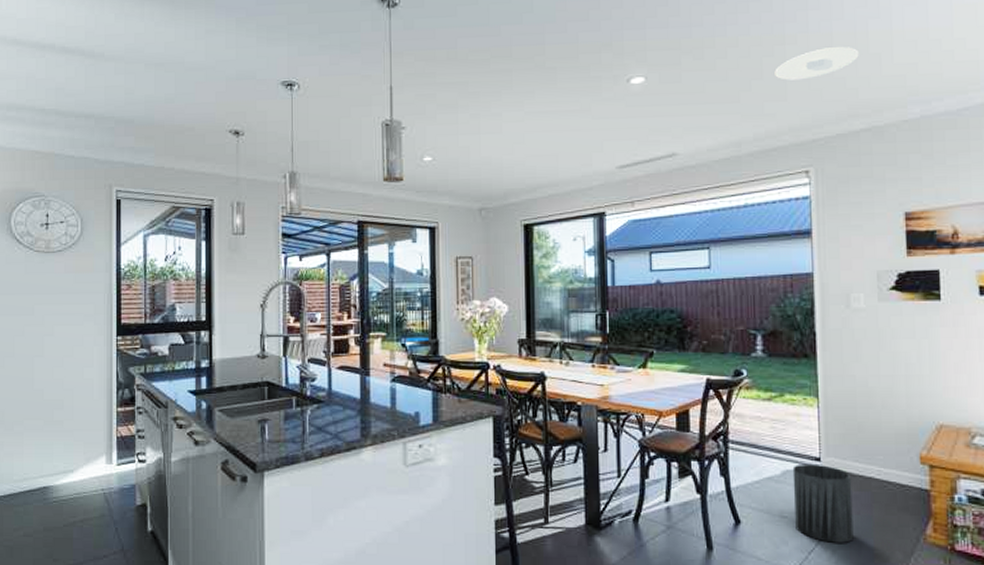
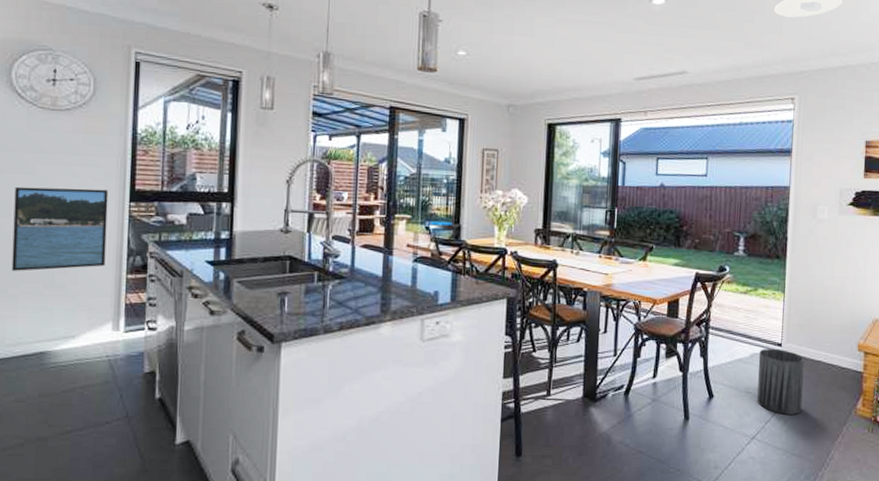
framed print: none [16,325,98,409] -> present [11,186,109,271]

